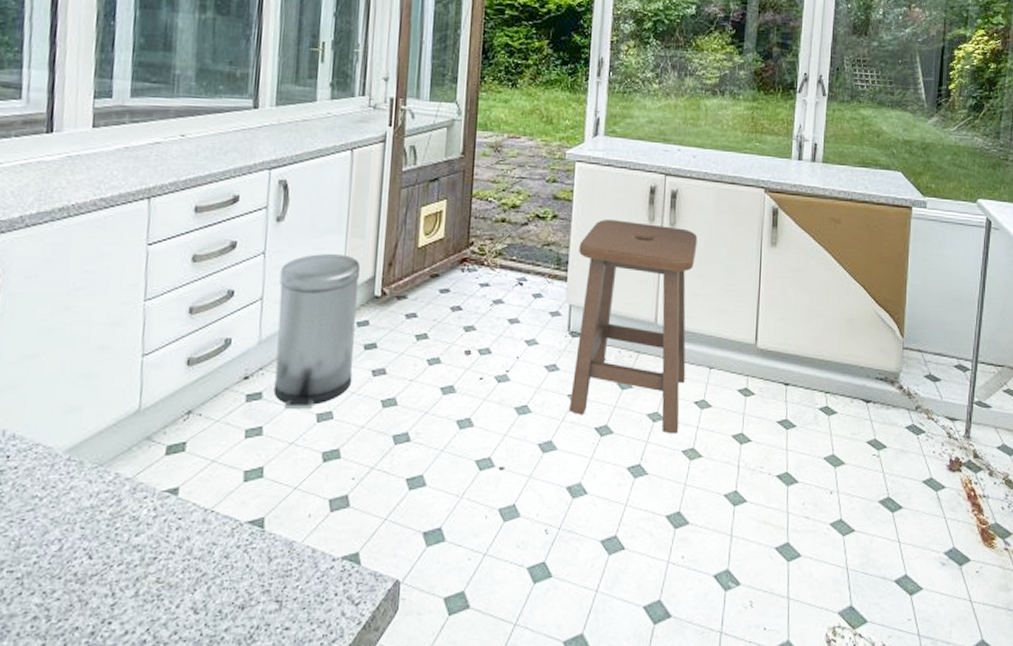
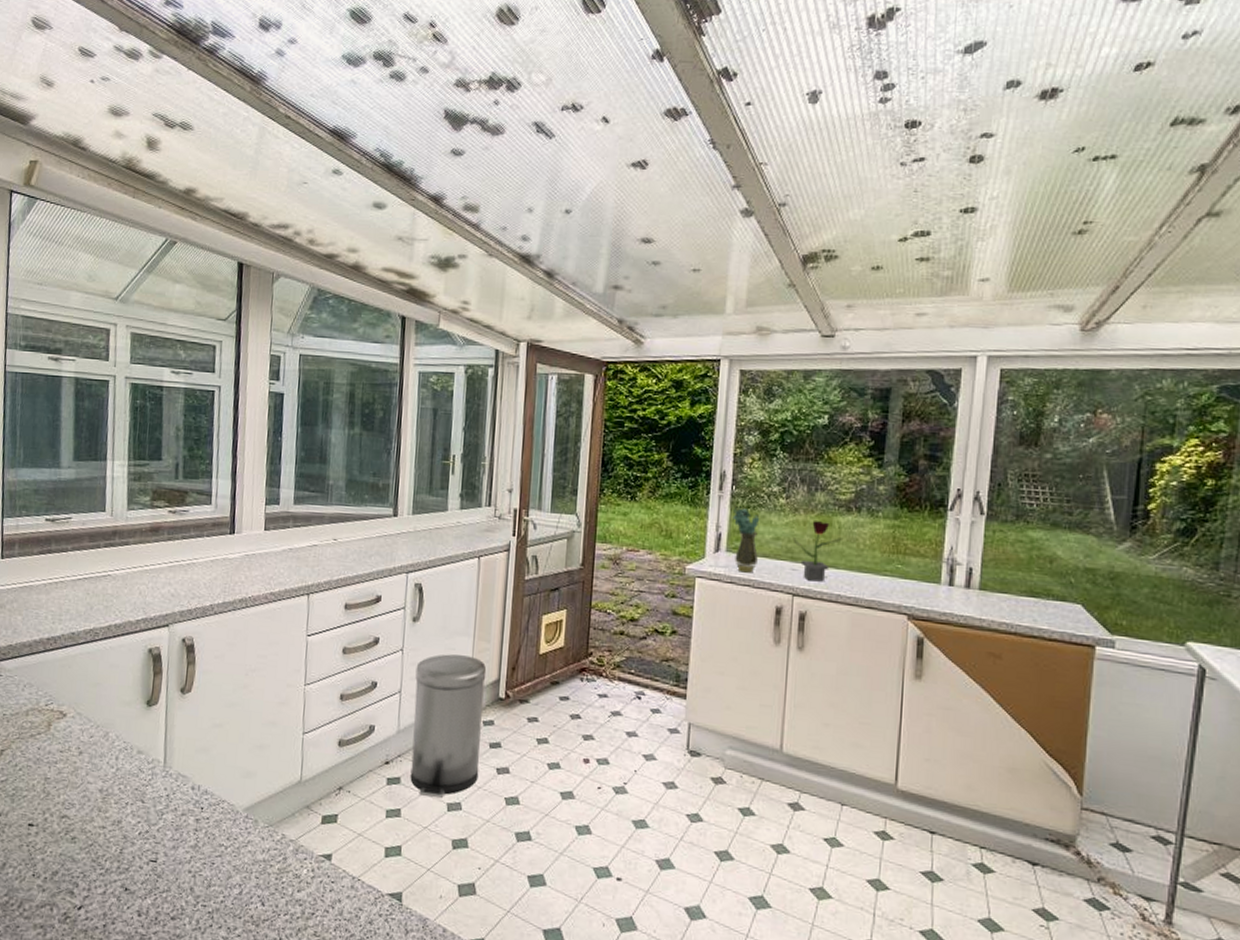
stool: present [568,220,698,434] -> none [687,638,829,870]
vase: none [610,90,635,156] -> present [733,505,760,573]
potted flower: none [665,104,709,161] -> present [793,521,842,582]

